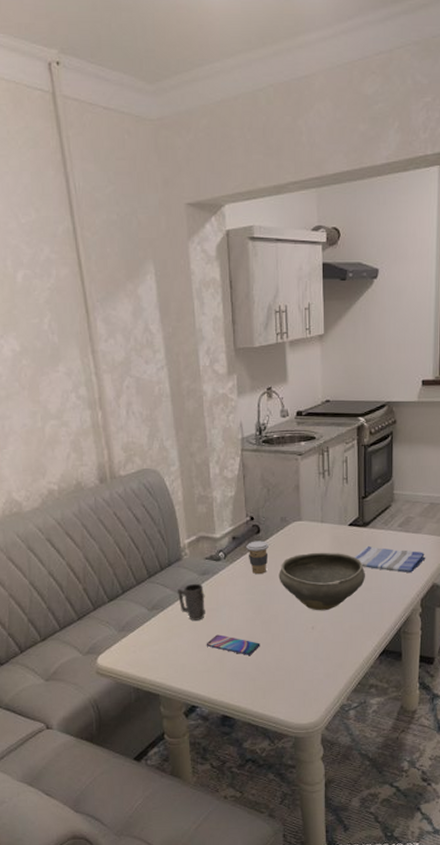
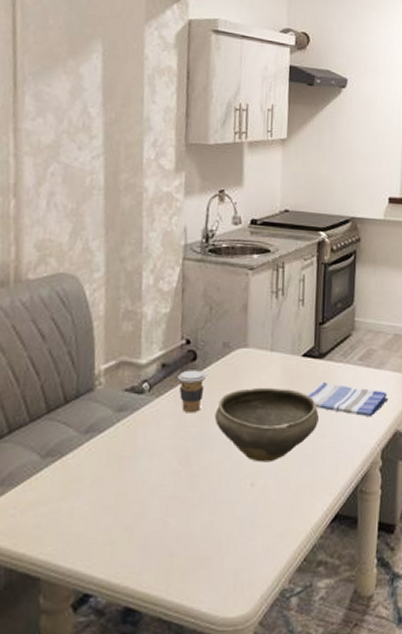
mug: present [177,583,205,621] -> none [82,422,119,472]
smartphone: present [206,634,260,655] -> none [113,492,185,521]

